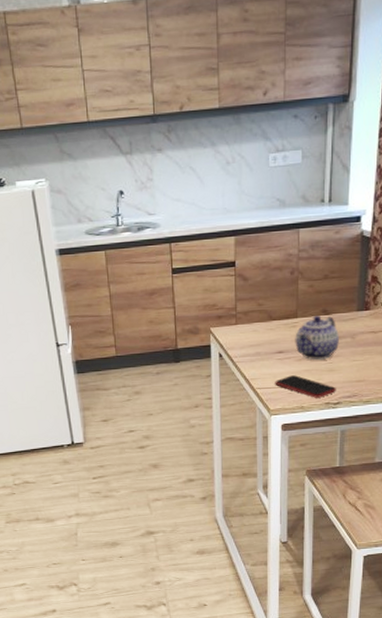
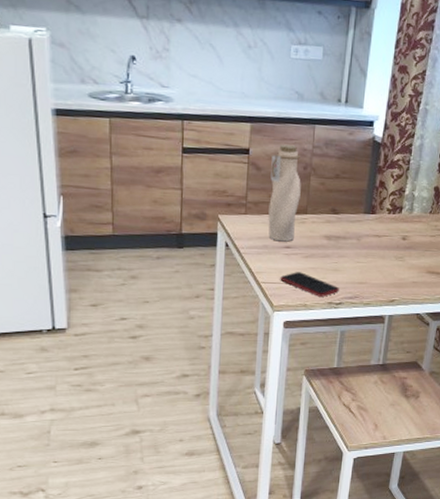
water bottle: none [258,251,289,347] -> present [268,144,302,242]
teapot: present [295,315,339,360] -> none [303,213,346,259]

